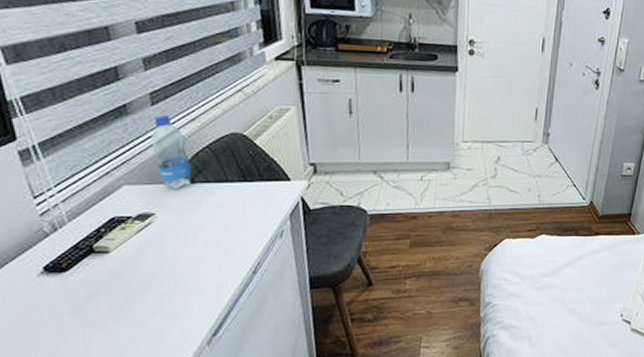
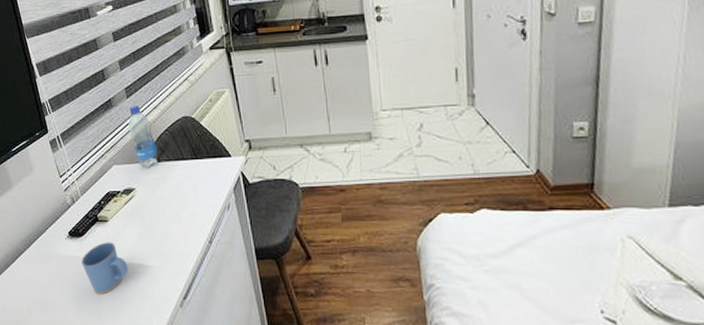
mug: none [63,277,136,340] -> present [82,242,128,295]

